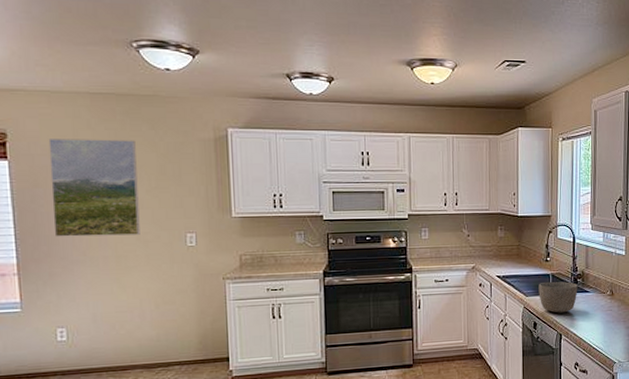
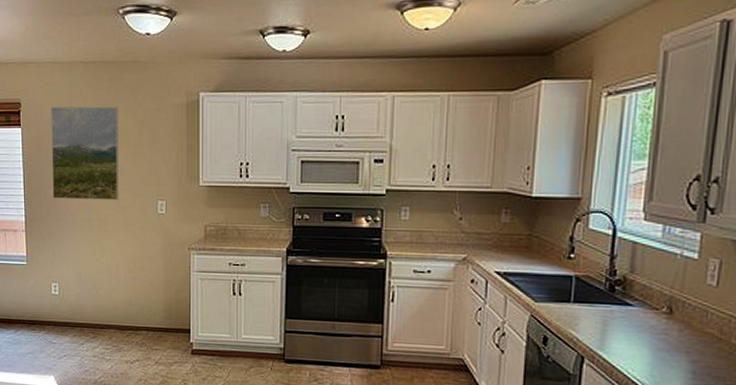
bowl: present [538,281,578,313] -> none [554,285,615,329]

